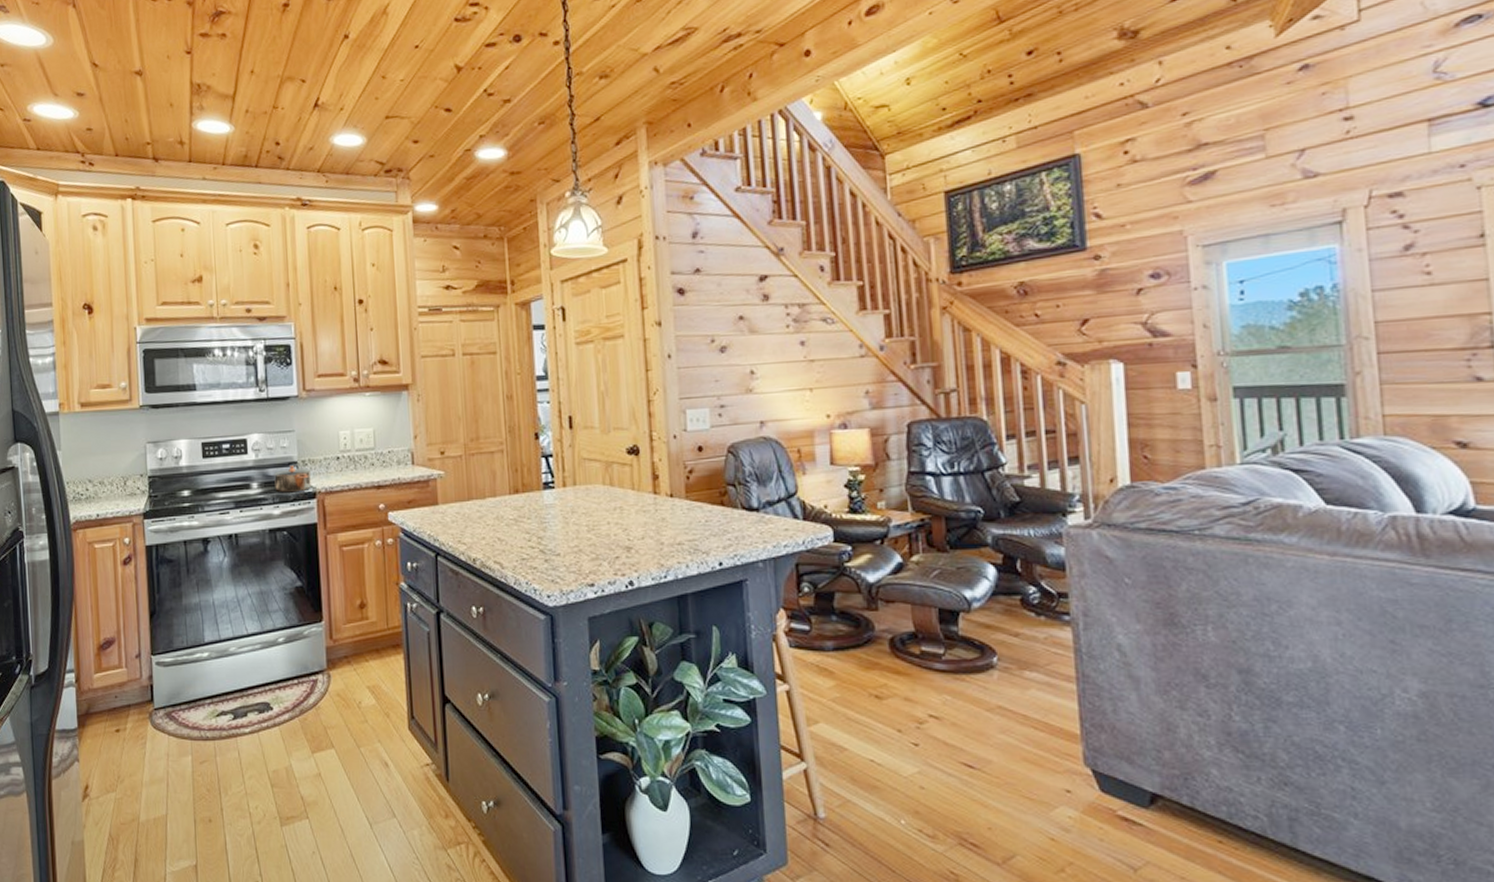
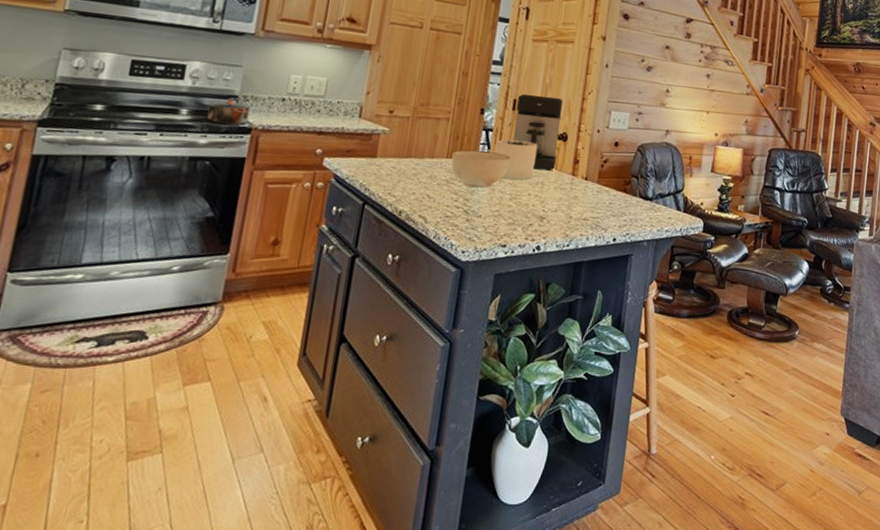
bowl: none [513,480,580,523] -> present [451,150,511,188]
planter: none [559,462,608,508] -> present [495,139,538,180]
coffee maker: none [573,405,632,493] -> present [512,93,564,171]

